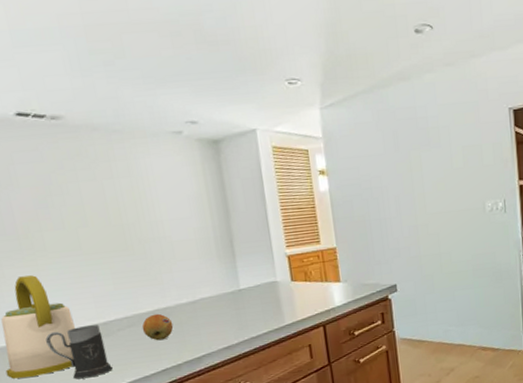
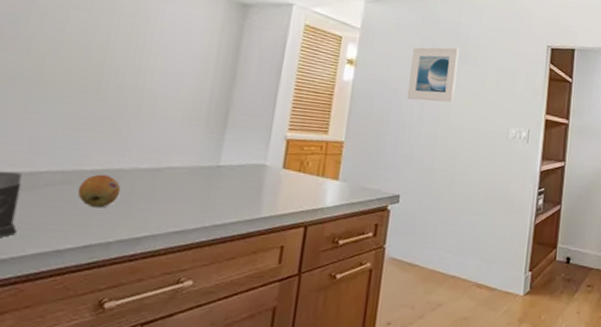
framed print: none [376,133,426,195] -> present [407,47,459,103]

